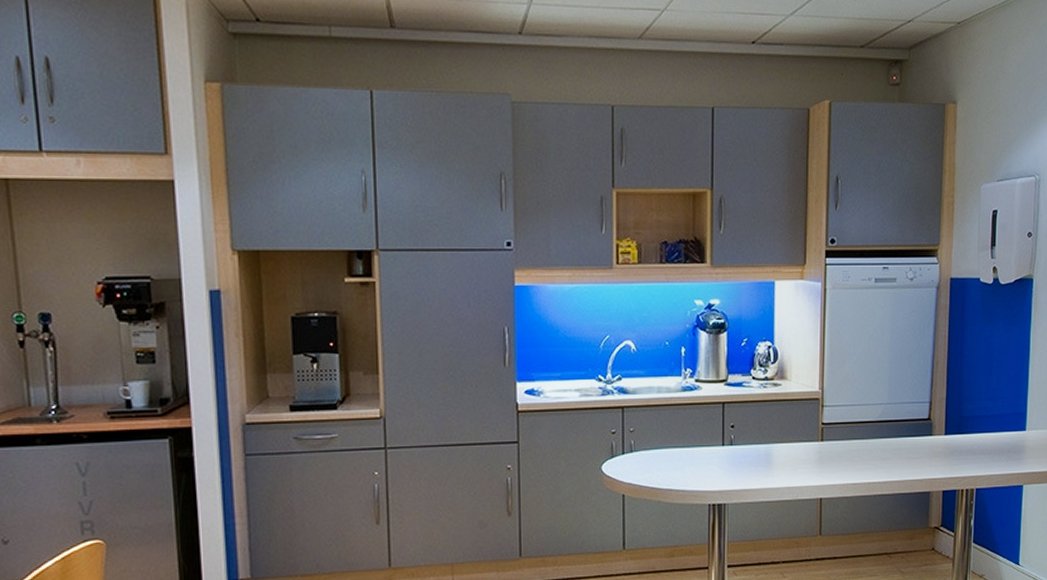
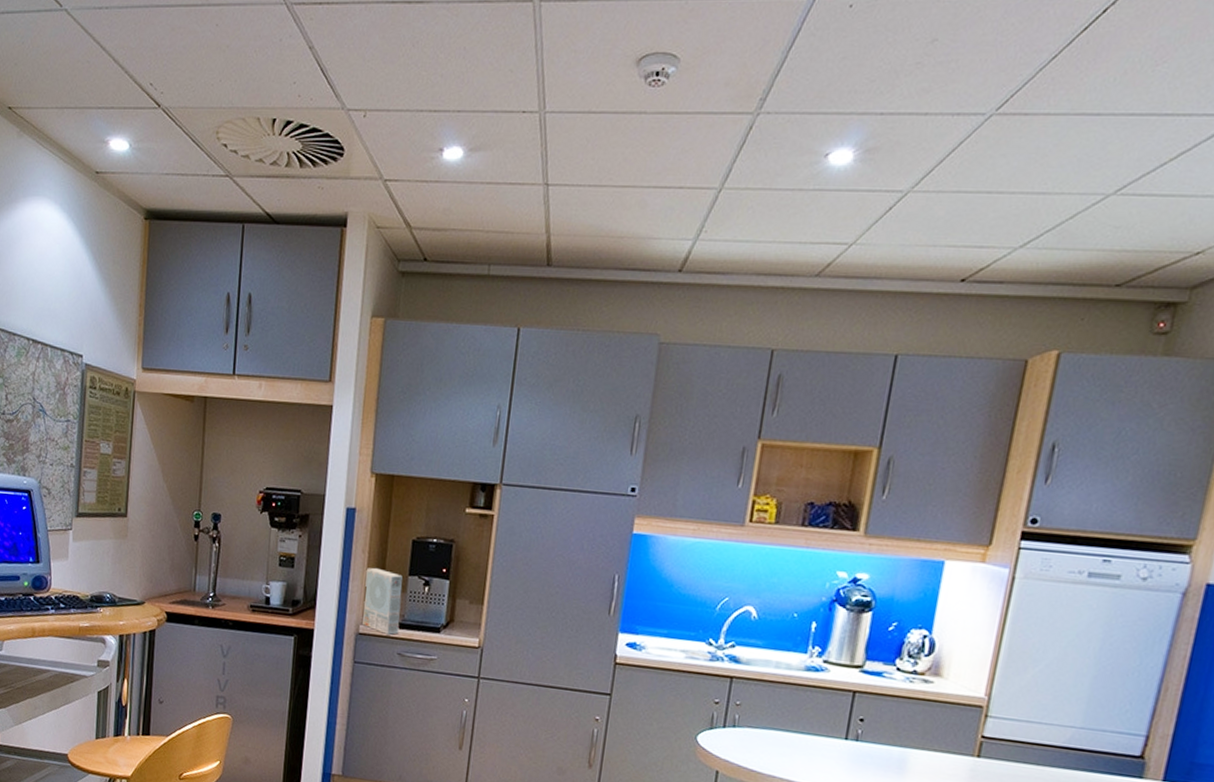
cereal box: none [243,350,292,421] -> present [362,567,403,636]

